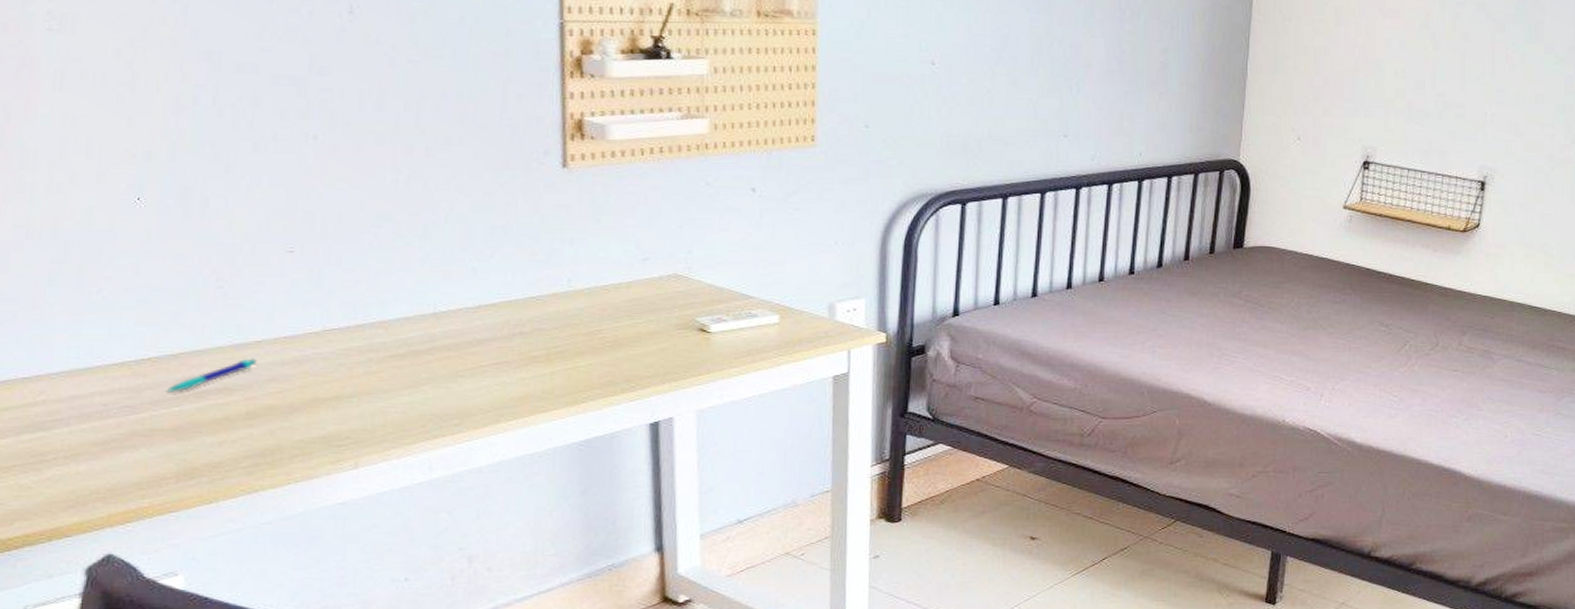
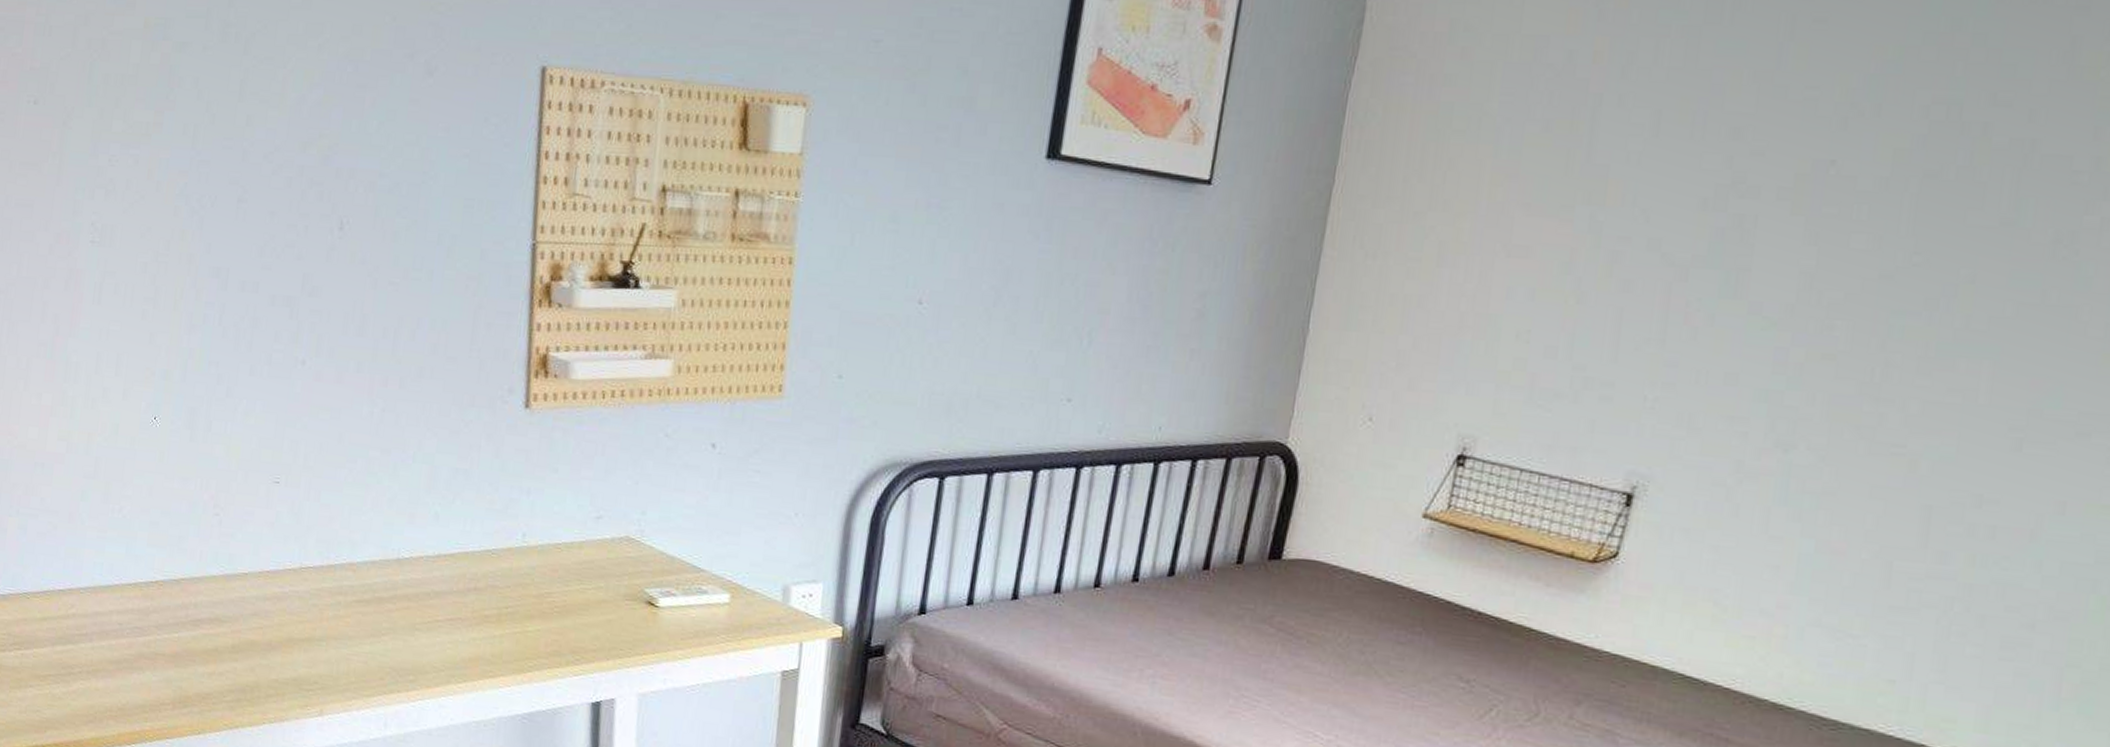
pen: present [166,358,257,392] -> none [168,590,243,618]

